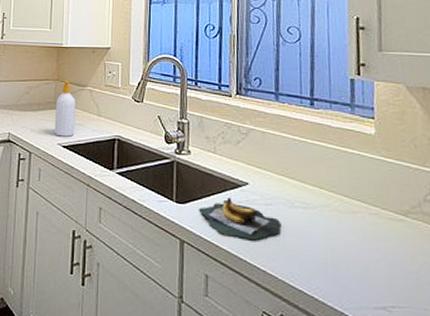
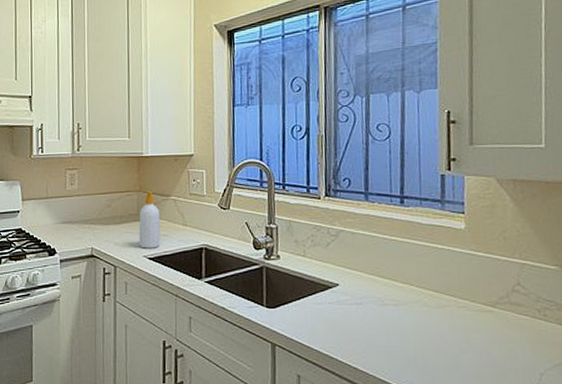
banana bunch: present [198,198,281,241] -> none [289,300,372,340]

